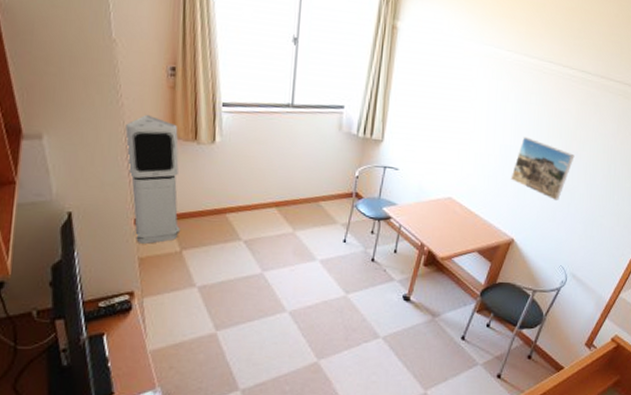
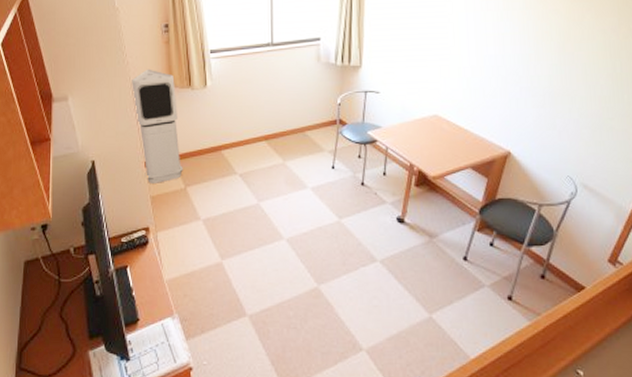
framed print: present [510,137,575,200] -> none [499,44,571,107]

